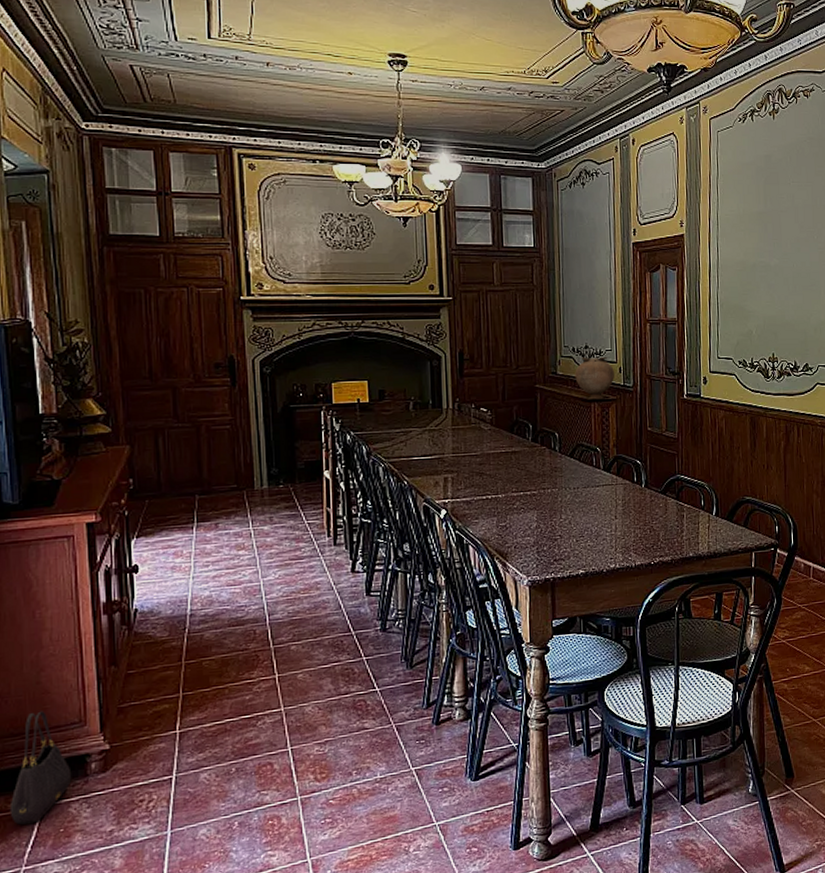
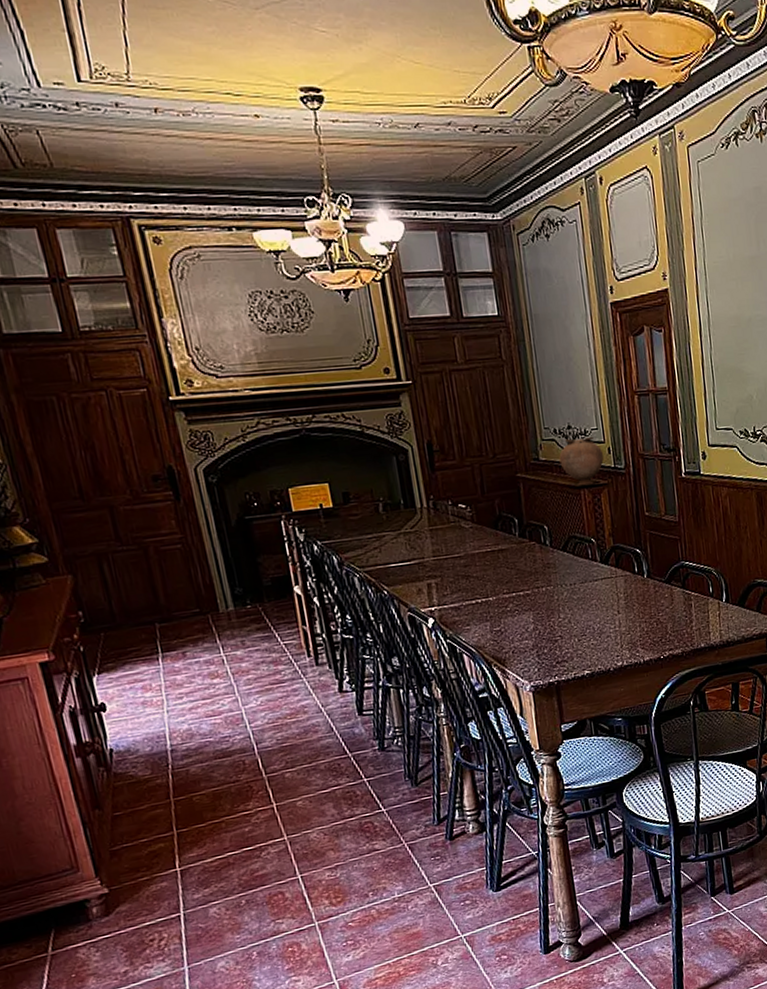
handbag: present [9,711,72,825] -> none [13,860,75,975]

